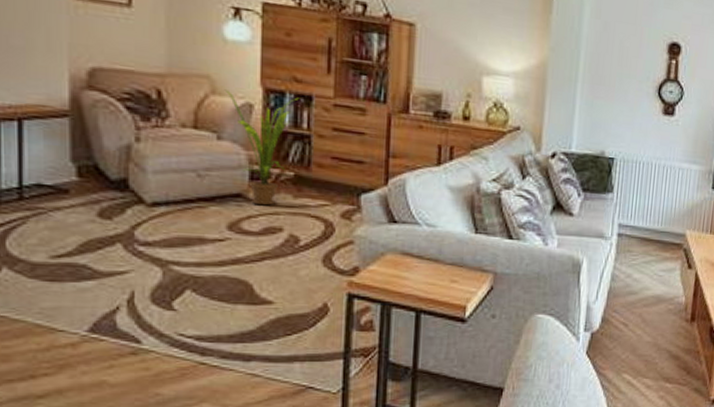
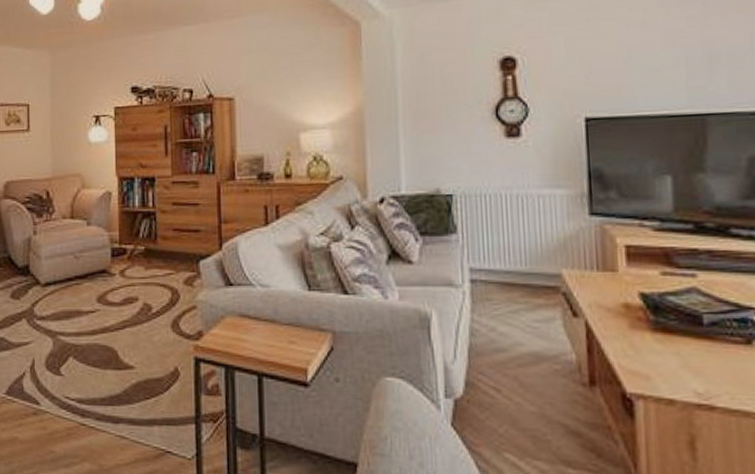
house plant: present [224,89,300,206] -> none [91,181,146,279]

